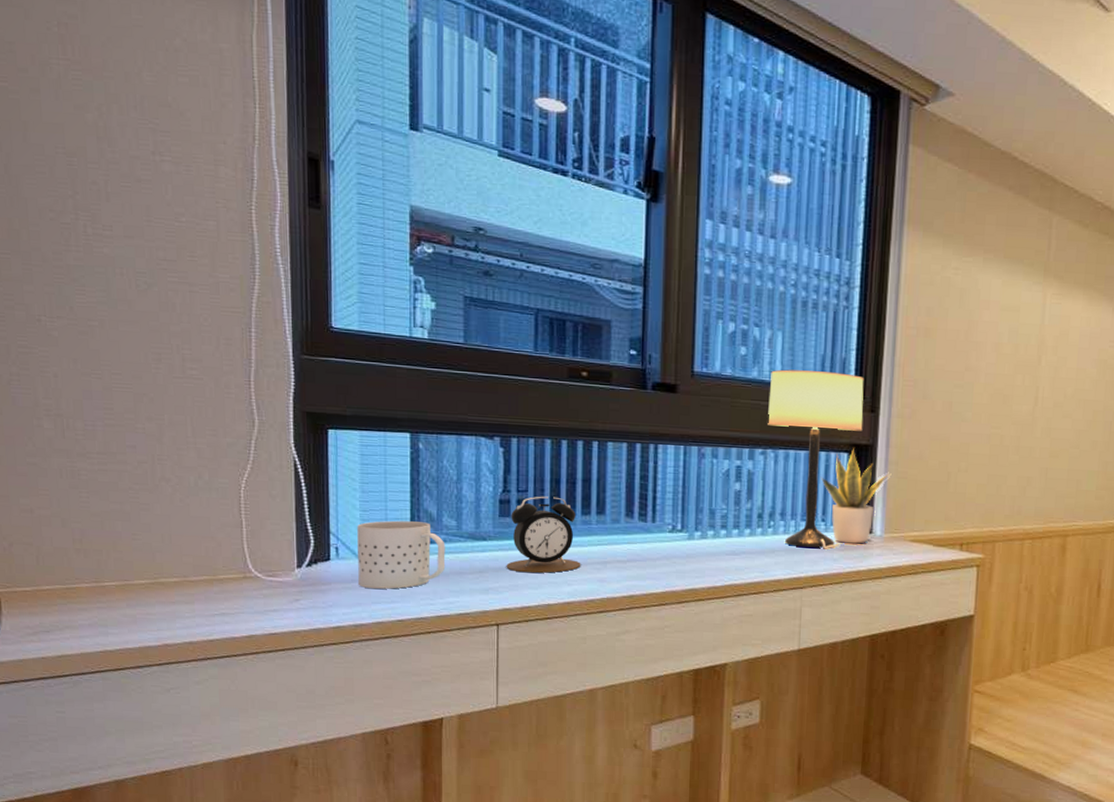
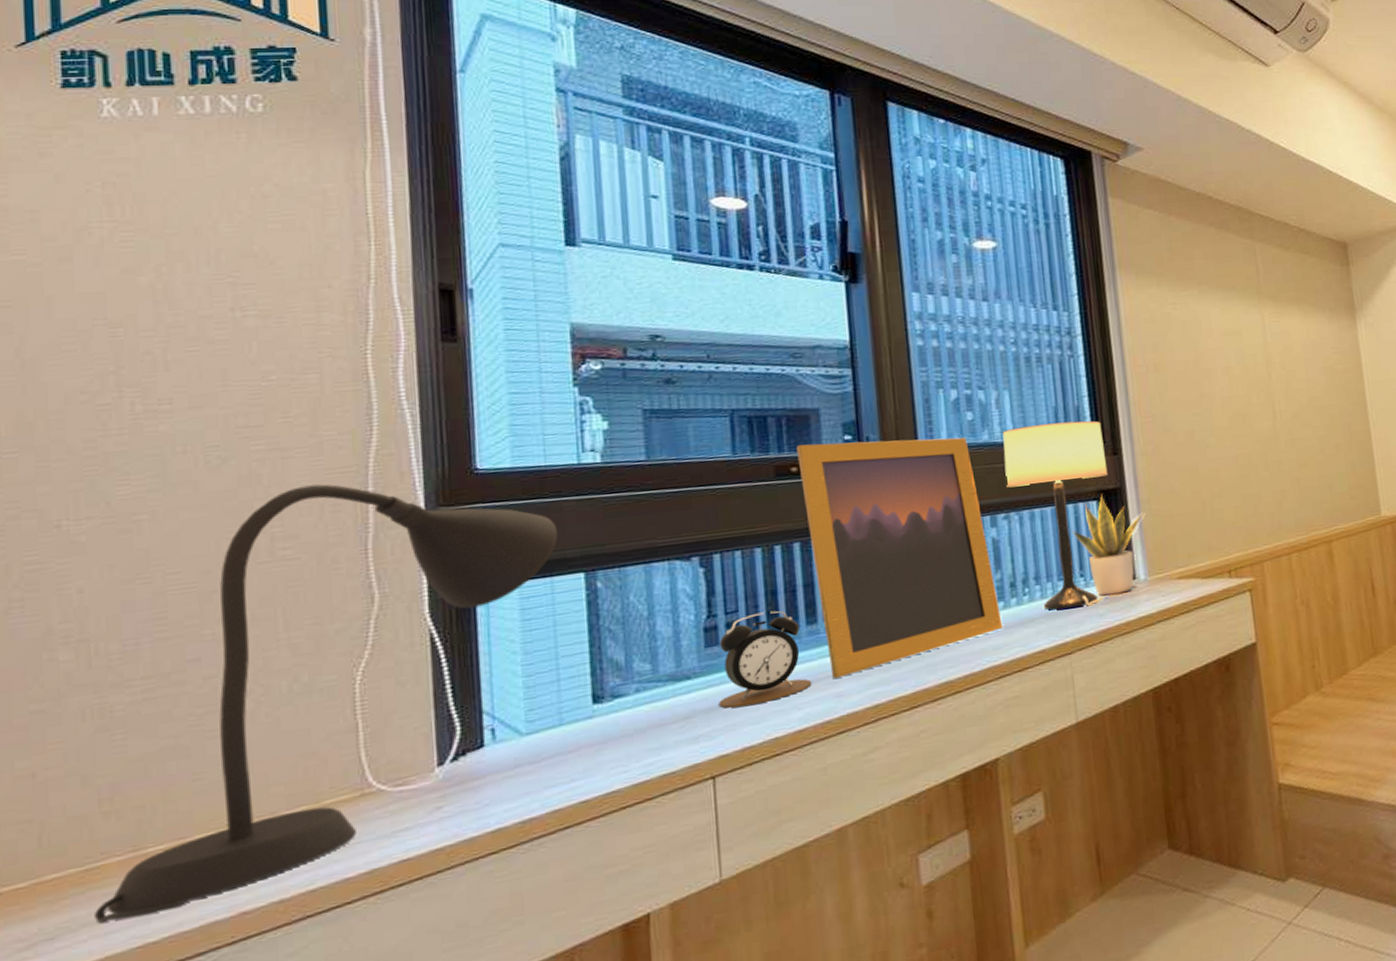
desk lamp: none [73,318,392,631] -> present [95,484,558,923]
mug: present [357,520,446,589] -> none [520,673,641,772]
picture frame: none [588,352,747,566] -> present [796,437,1003,678]

